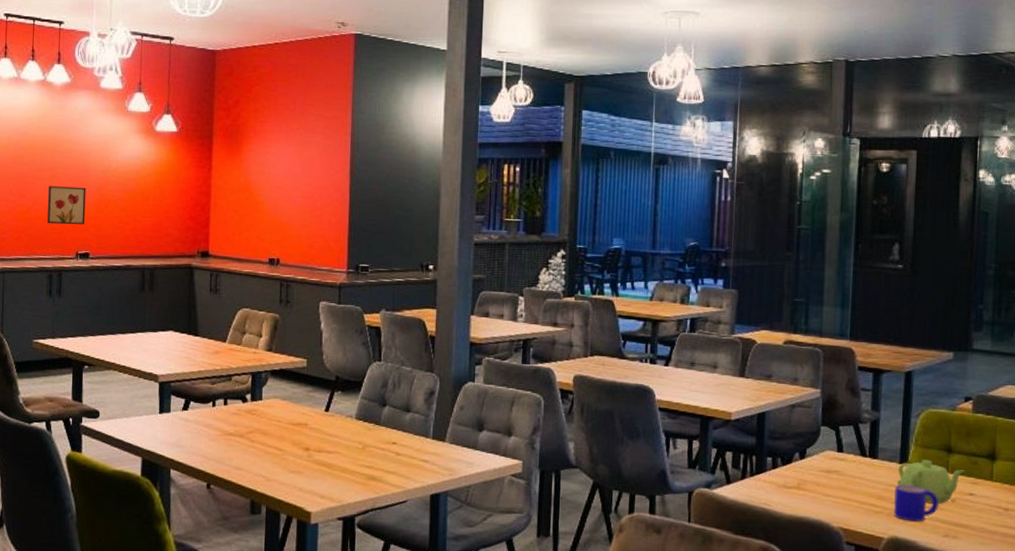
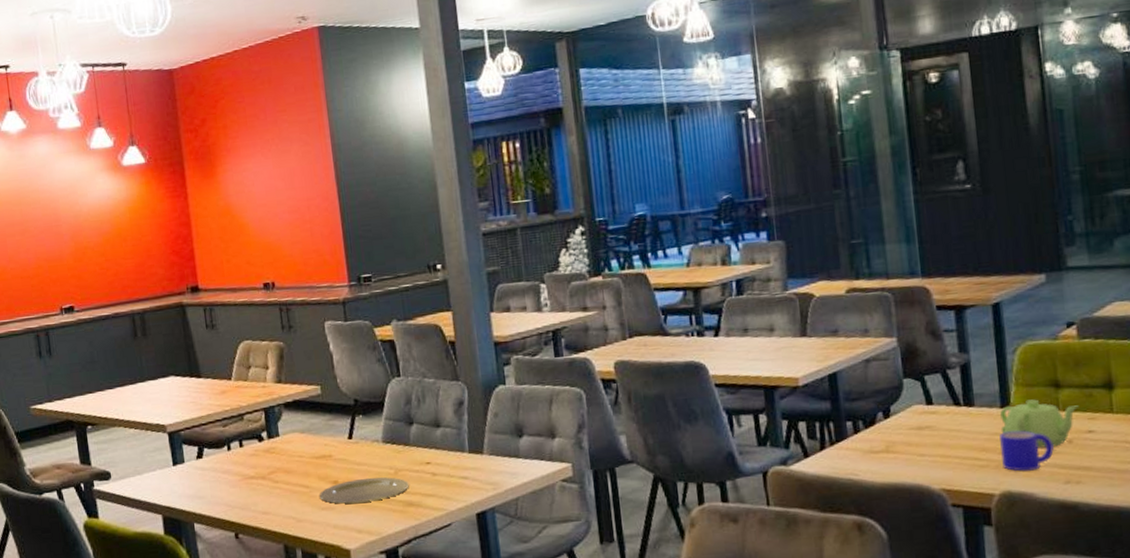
wall art: present [47,186,86,225] -> none [21,237,65,282]
plate: none [290,449,374,471] -> present [319,477,409,504]

